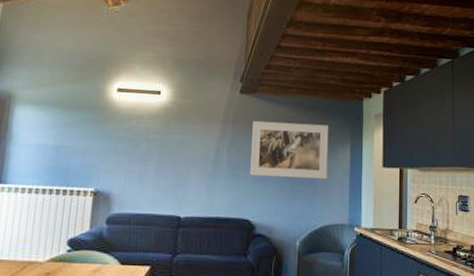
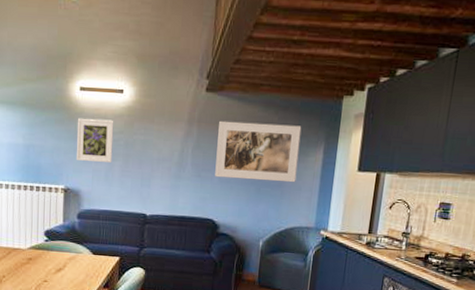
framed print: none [109,118,150,163] -> present [76,117,114,162]

